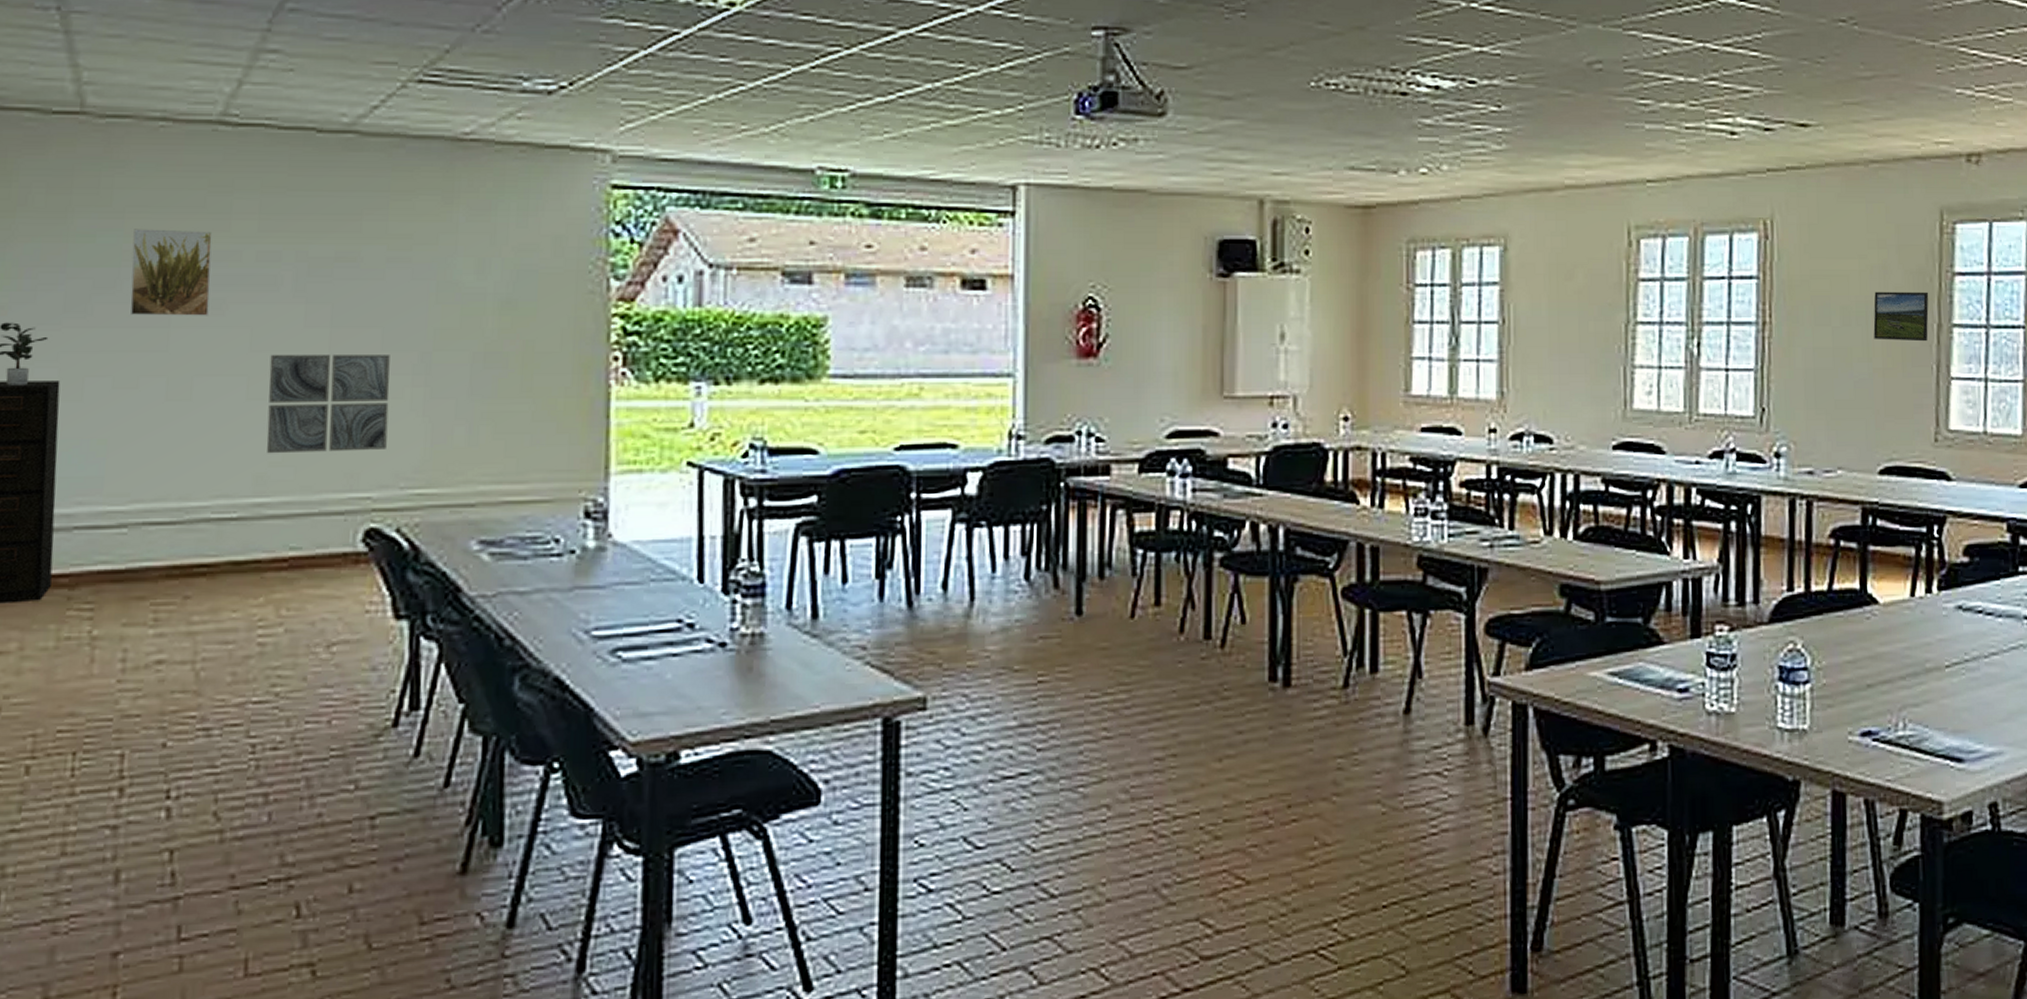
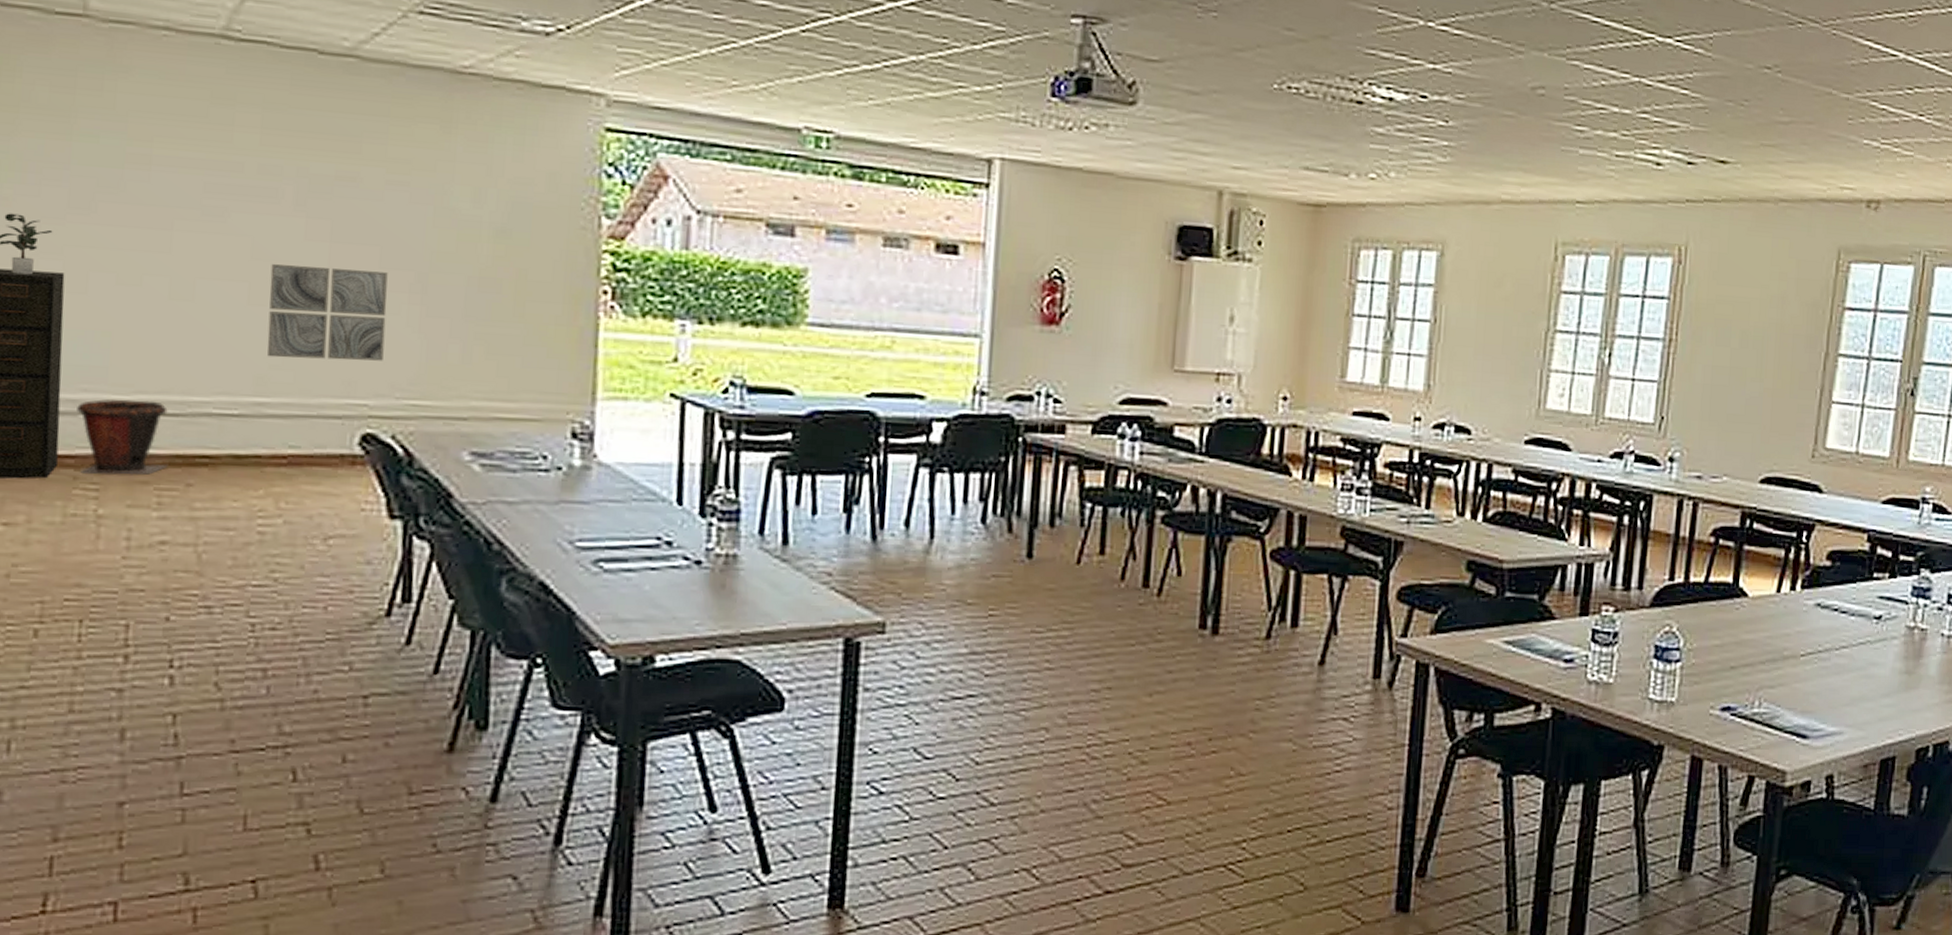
waste bin: none [71,509,165,592] -> present [77,399,168,475]
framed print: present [130,229,212,316] -> none [133,133,215,222]
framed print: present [1873,291,1929,342] -> none [1767,319,1820,368]

